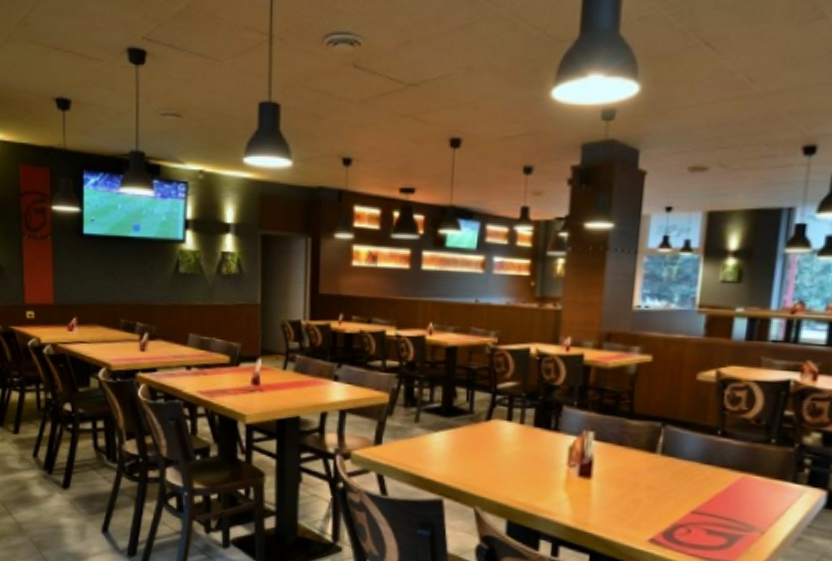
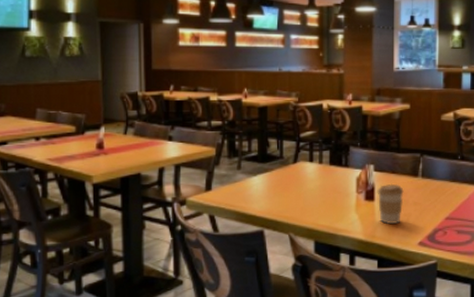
coffee cup: none [596,458,634,511] -> present [377,183,404,224]

